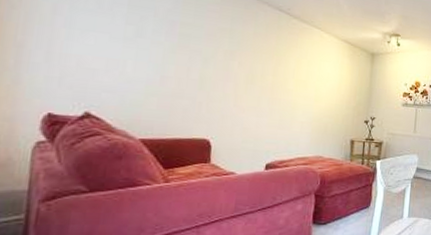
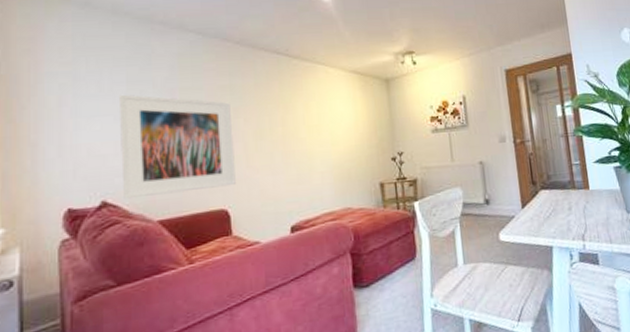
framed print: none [108,15,228,120] -> present [118,94,236,199]

